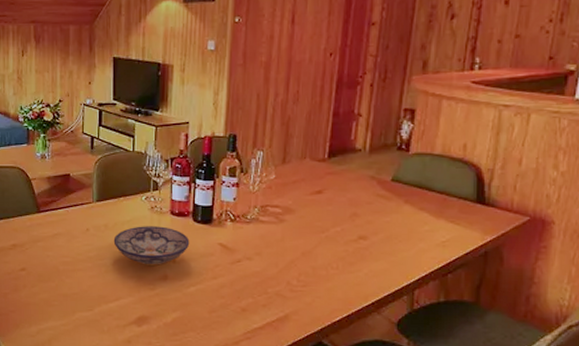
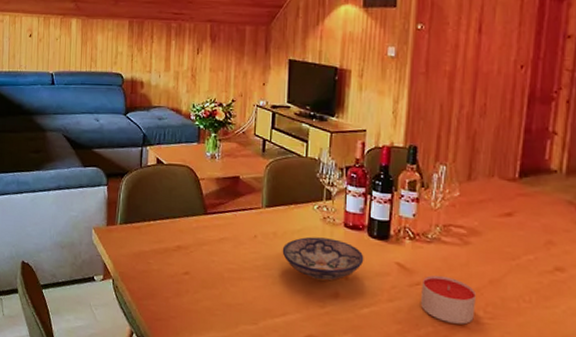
candle: none [241,251,290,293] -> present [420,275,476,325]

